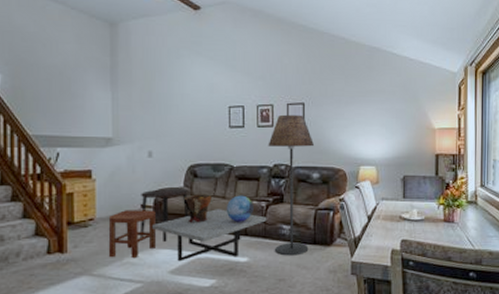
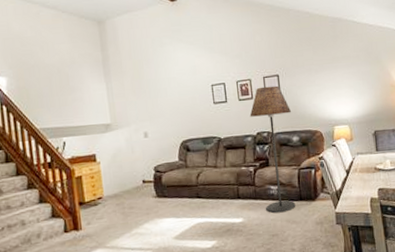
stool: present [108,210,156,259] -> none [115,184,160,231]
side table: present [139,189,189,241] -> none [141,162,186,211]
coffee table: present [151,209,267,262] -> none [154,177,256,228]
decorative urn: present [185,194,212,223] -> none [181,165,205,193]
decorative globe: present [226,195,254,222] -> none [218,163,243,188]

